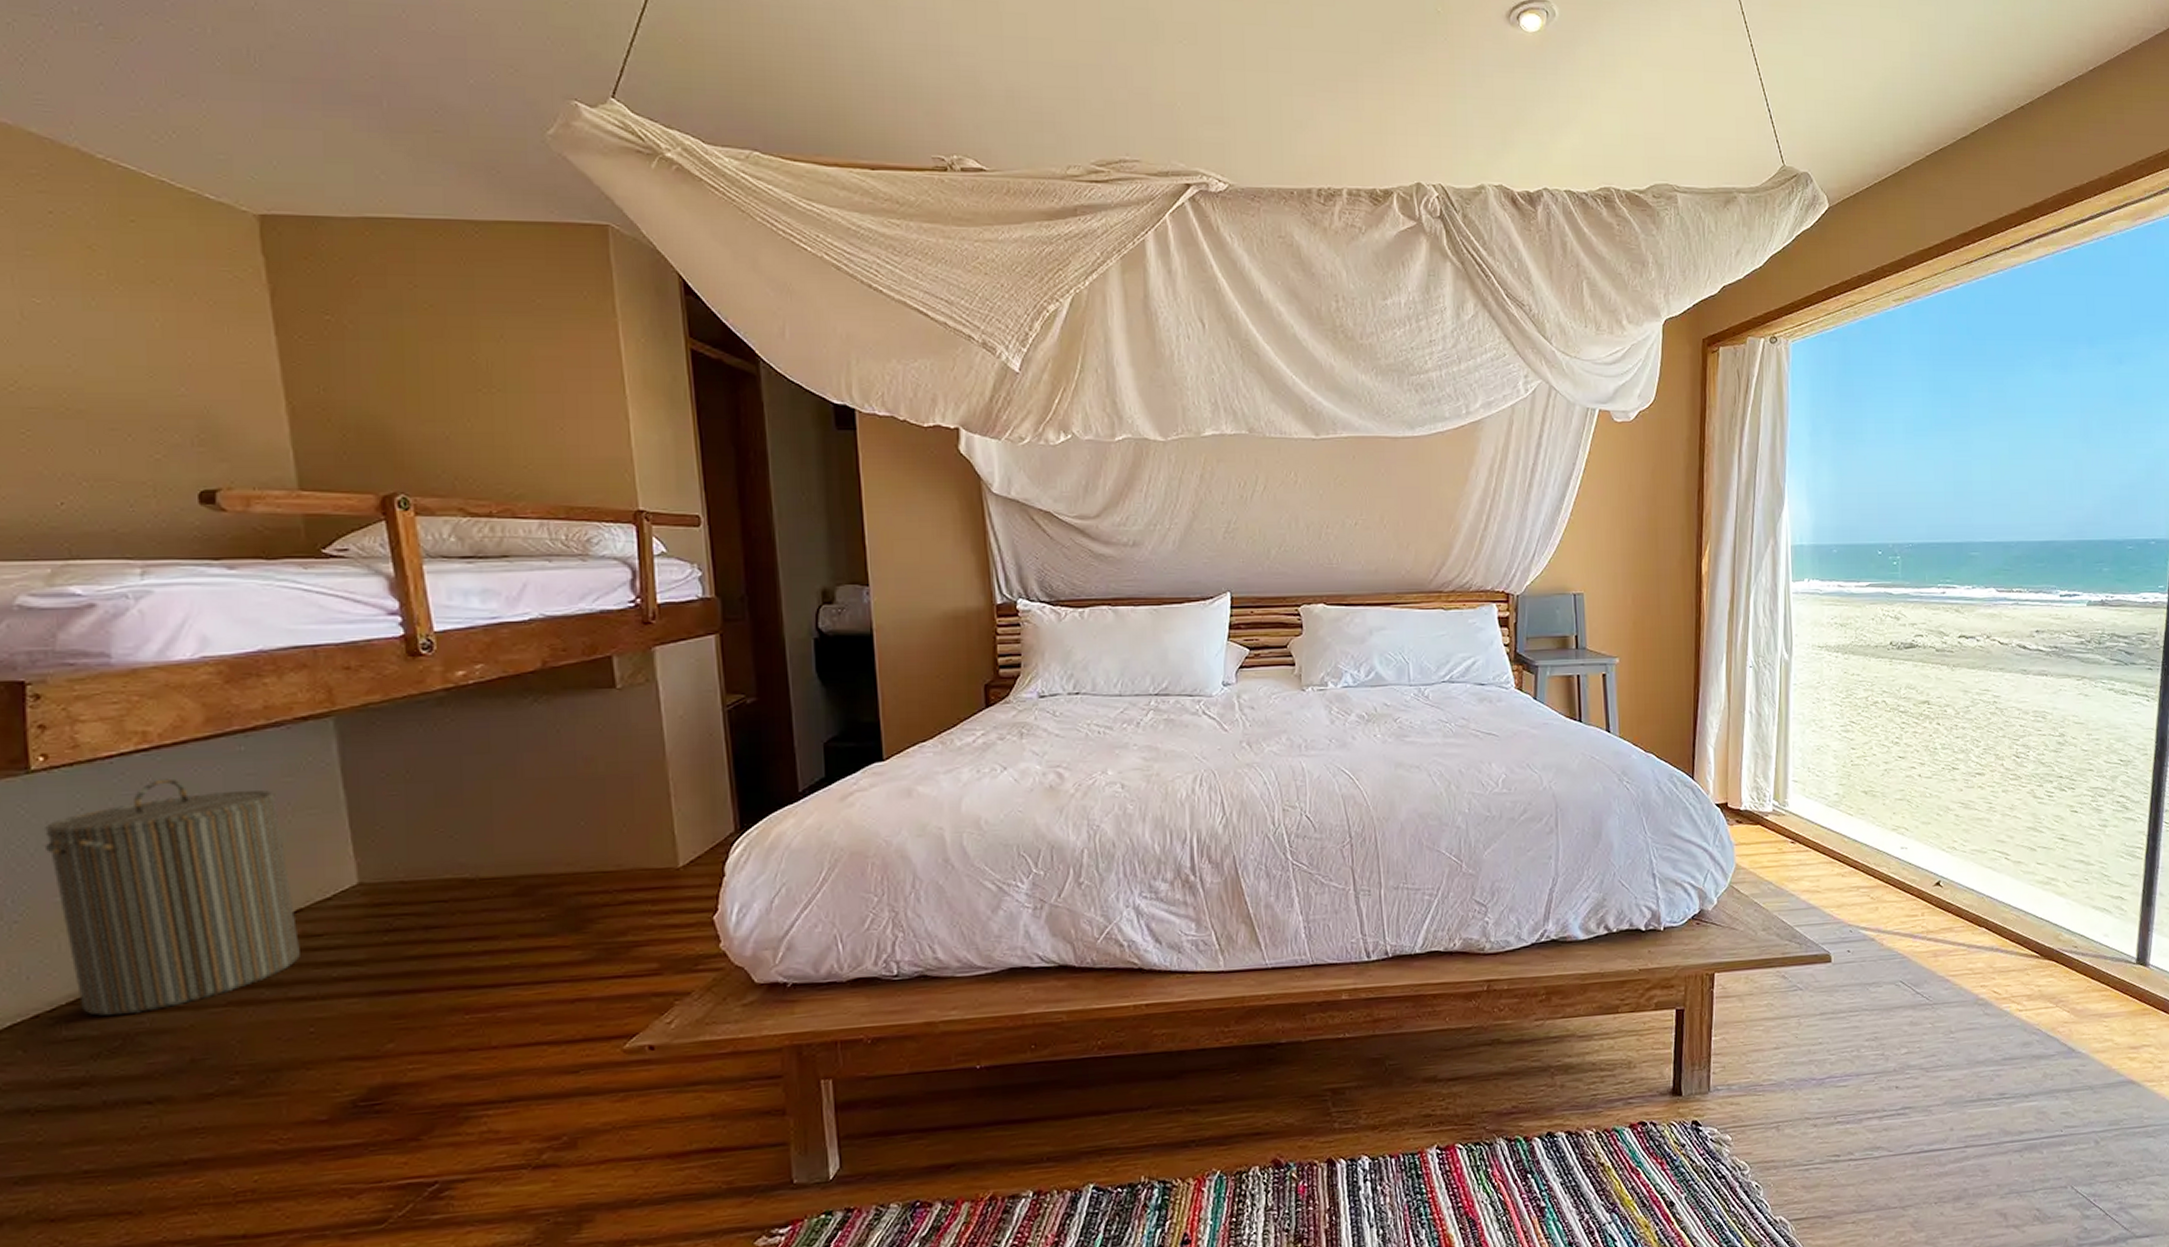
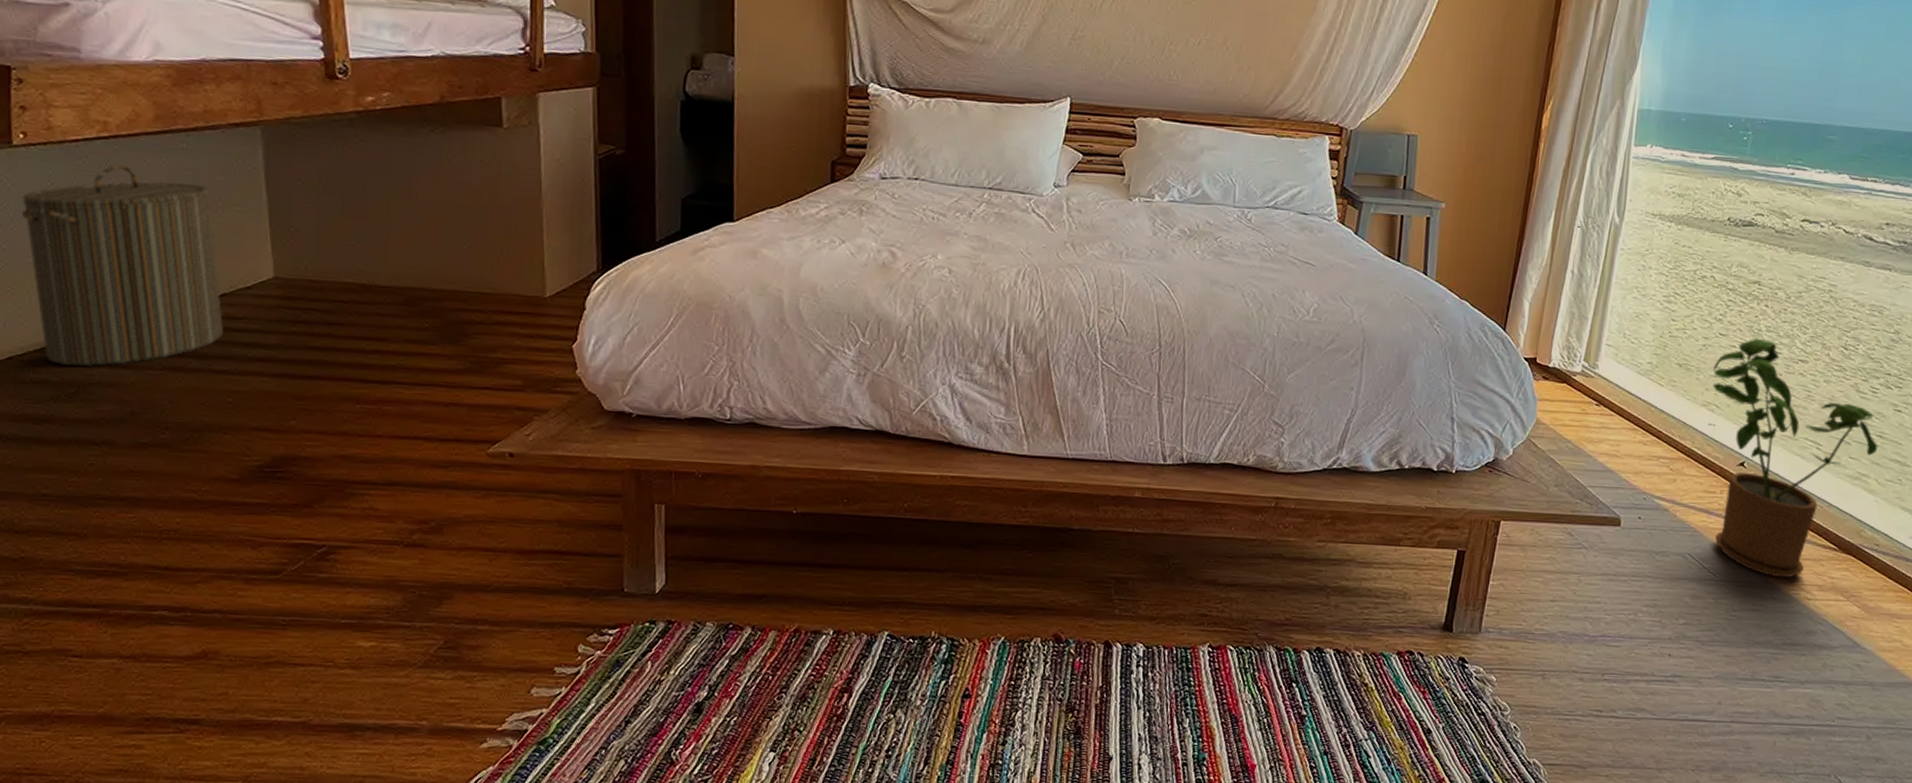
house plant: none [1897,756,2062,993] -> present [1712,338,1878,578]

